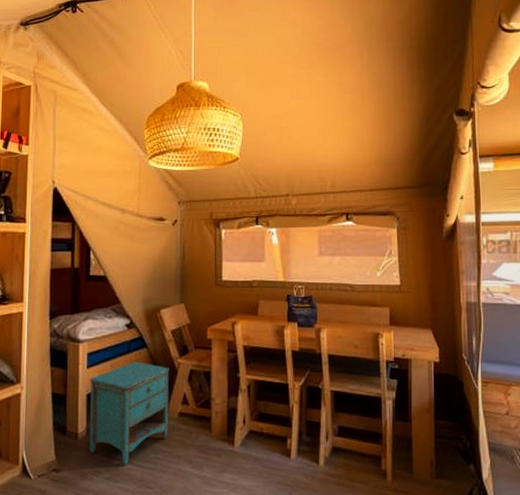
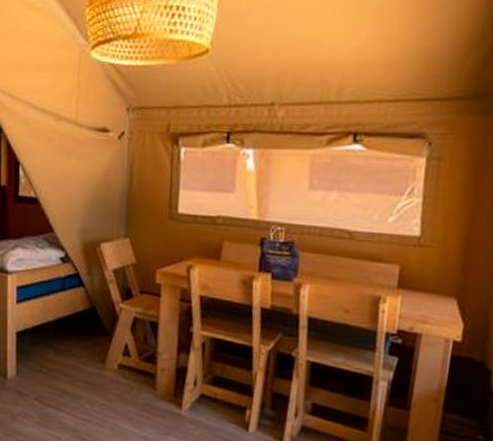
nightstand: present [90,361,169,466] -> none [20,301,109,414]

